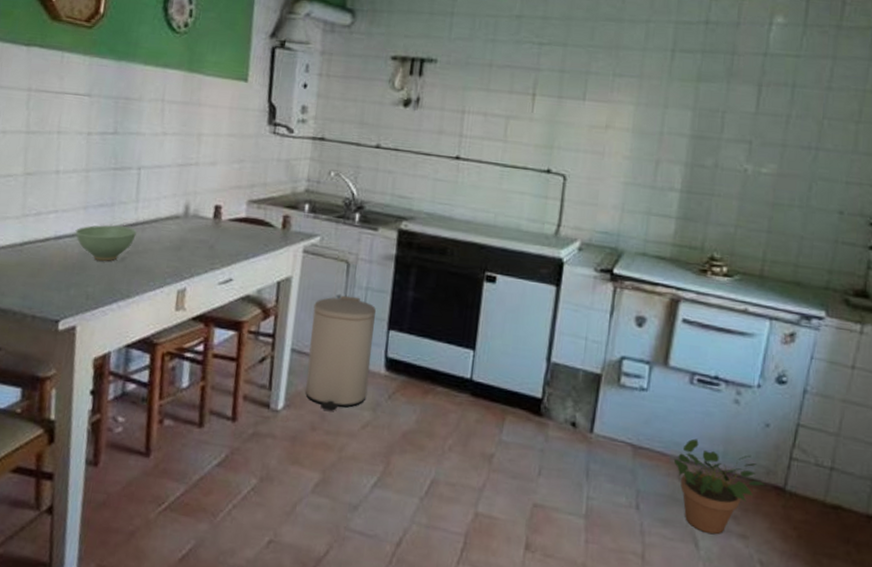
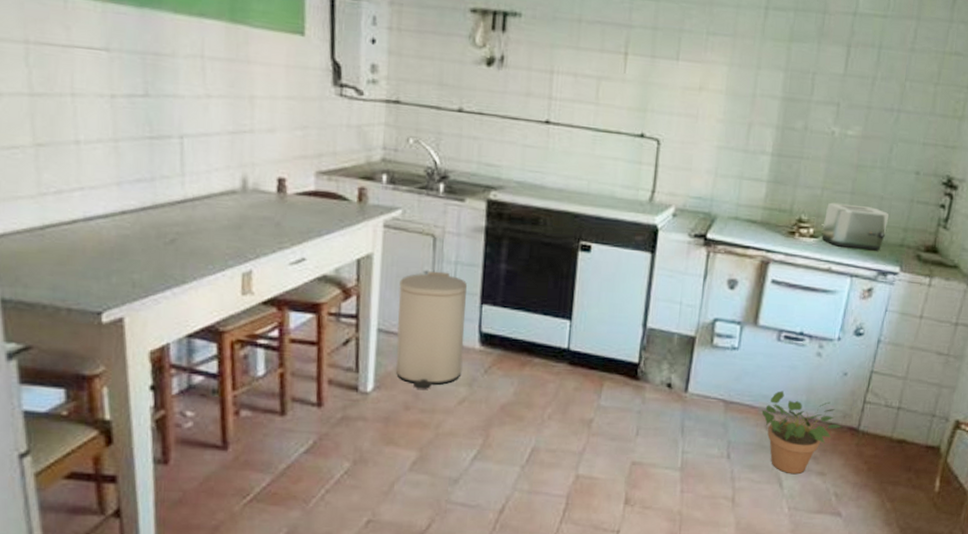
bowl: present [75,225,137,261] -> none [109,203,186,244]
toaster: none [736,241,811,294] -> present [821,202,890,251]

